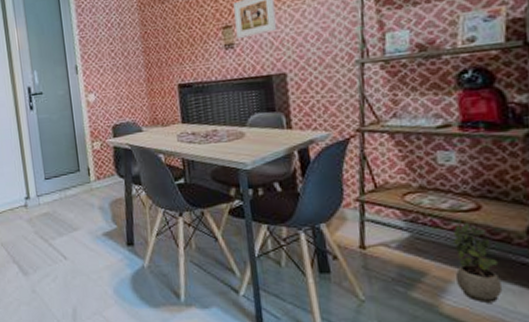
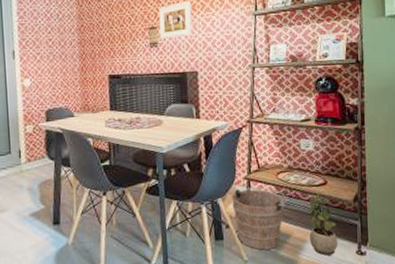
bucket: none [339,211,420,289] -> present [232,187,287,250]

